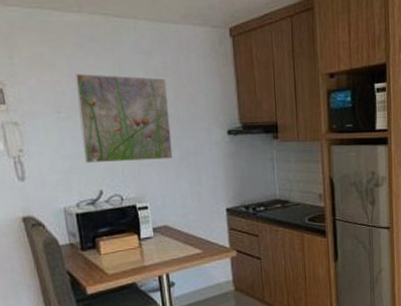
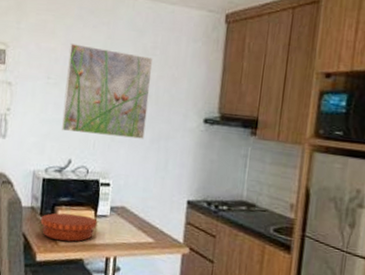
bowl: none [83,241,143,271] -> present [41,213,97,242]

